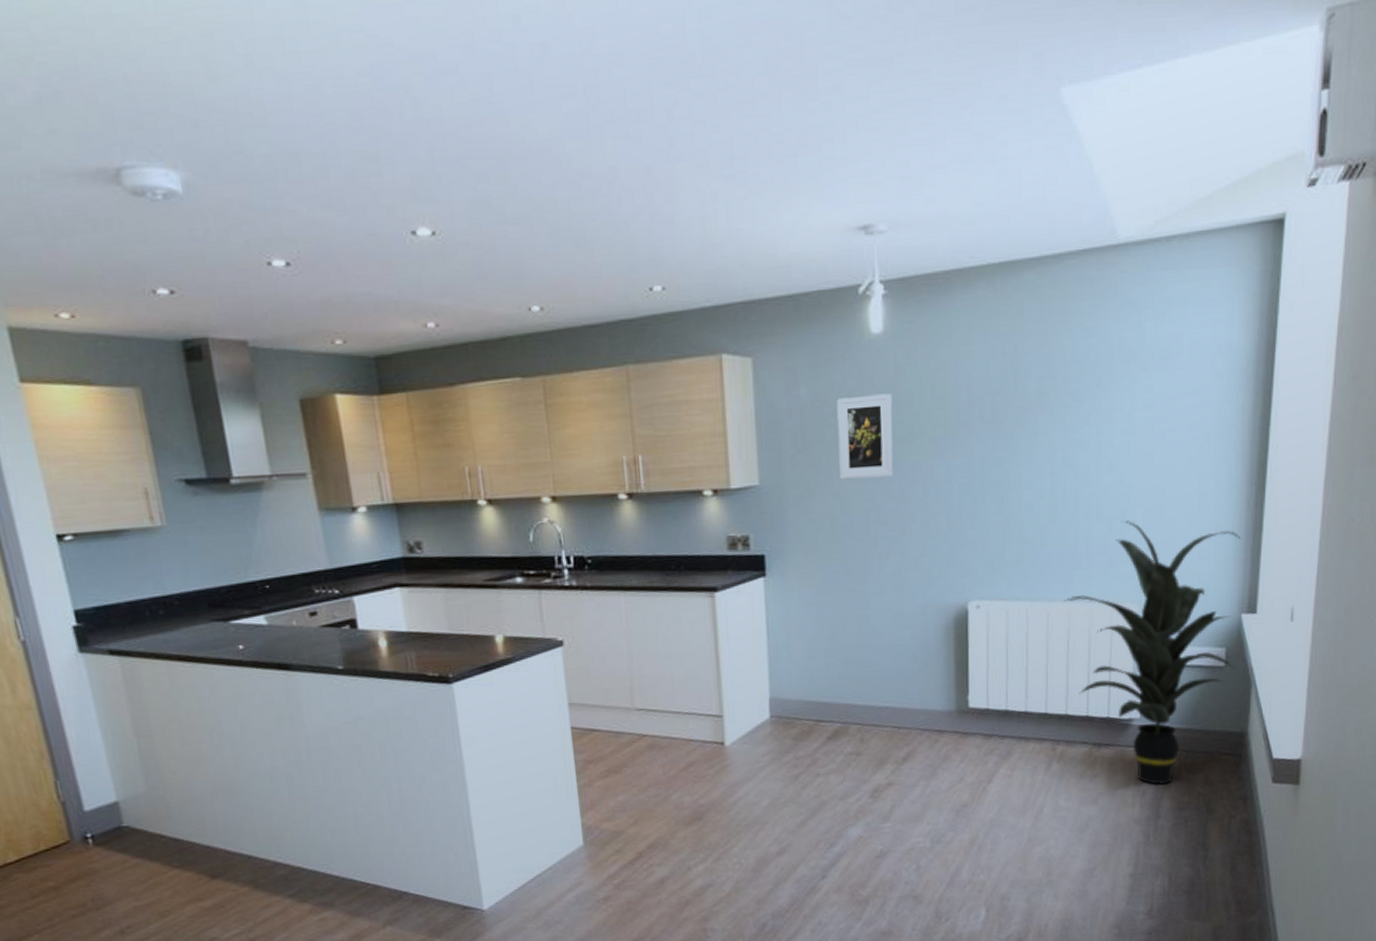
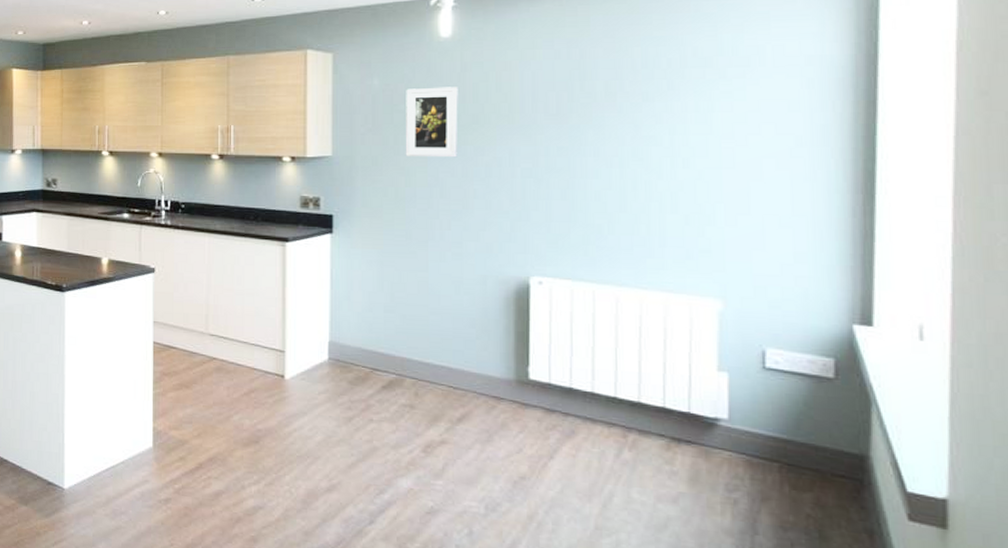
indoor plant: present [1063,520,1241,785] -> none [634,216,848,497]

